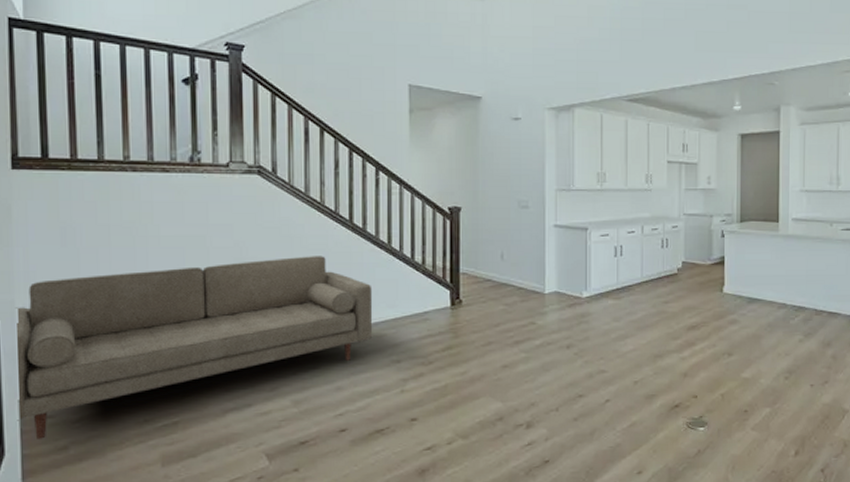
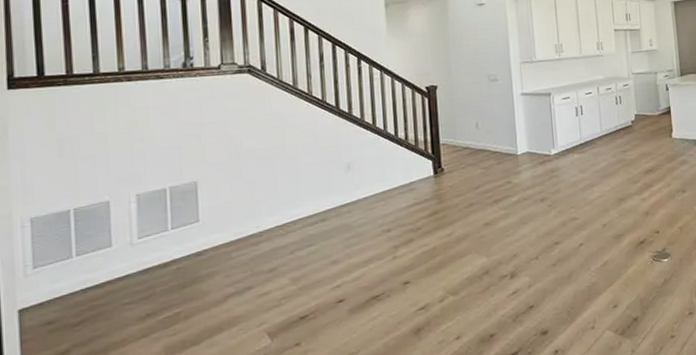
sofa: present [15,256,373,439] -> none [13,141,364,347]

